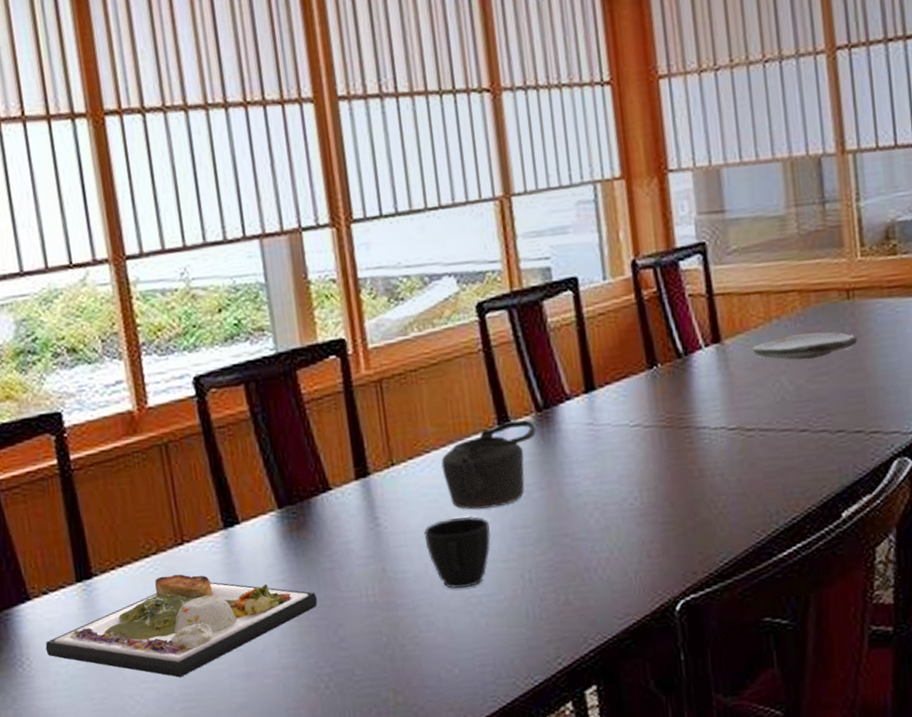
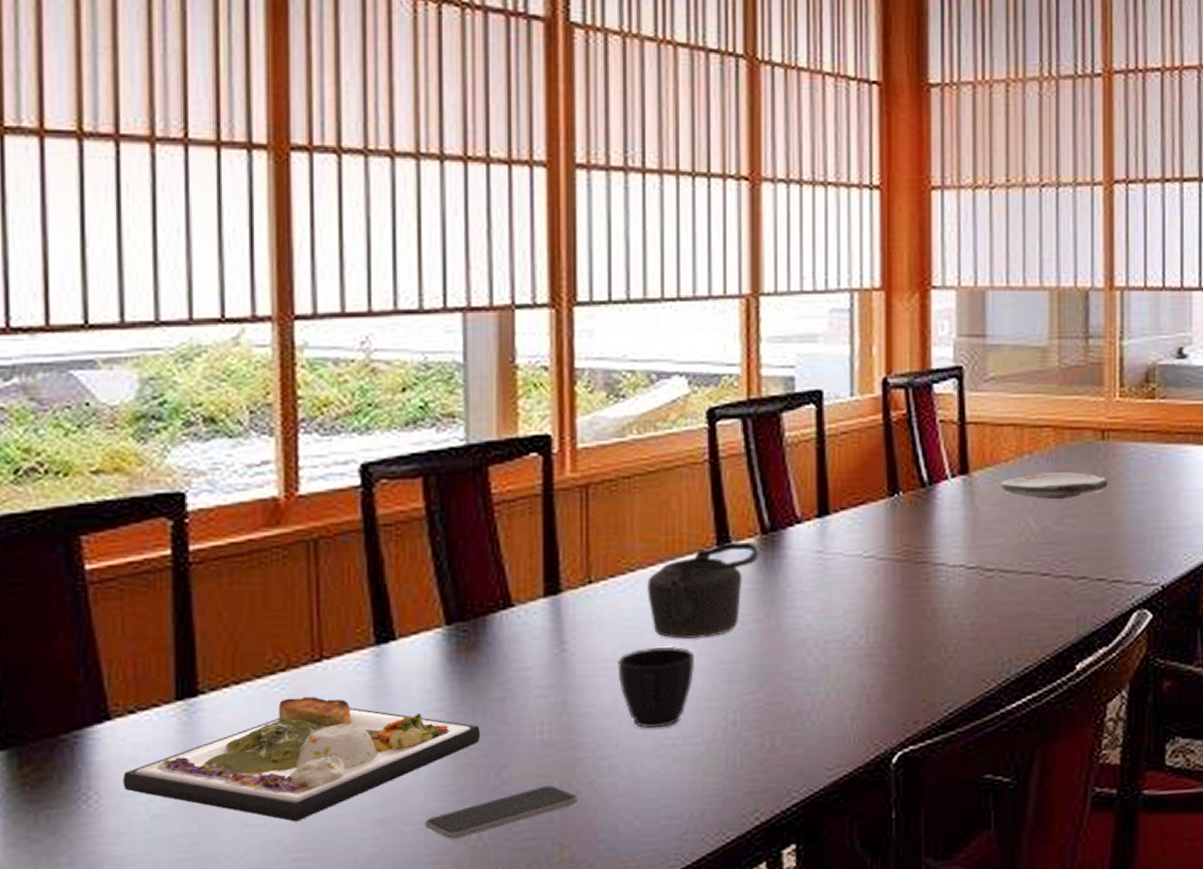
smartphone: none [280,641,404,689] -> present [424,785,578,839]

